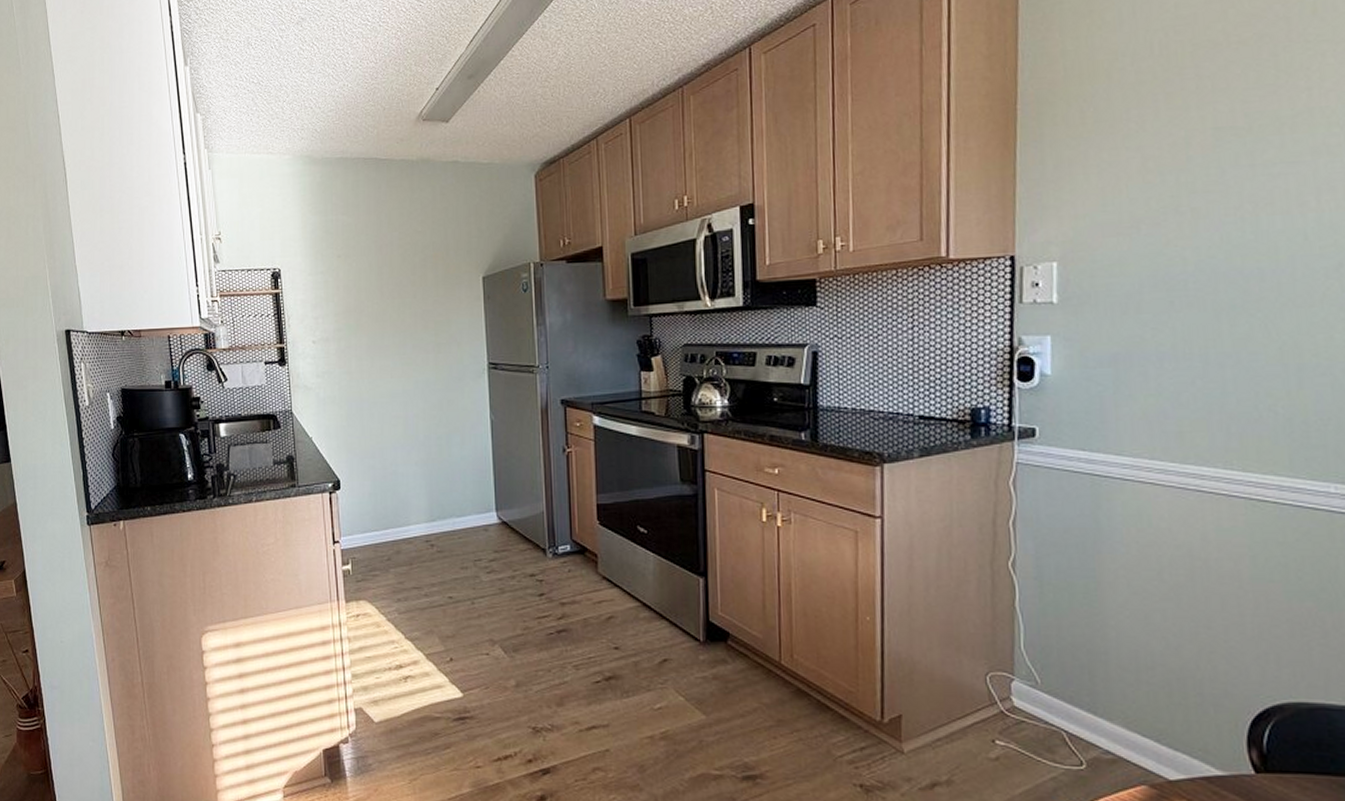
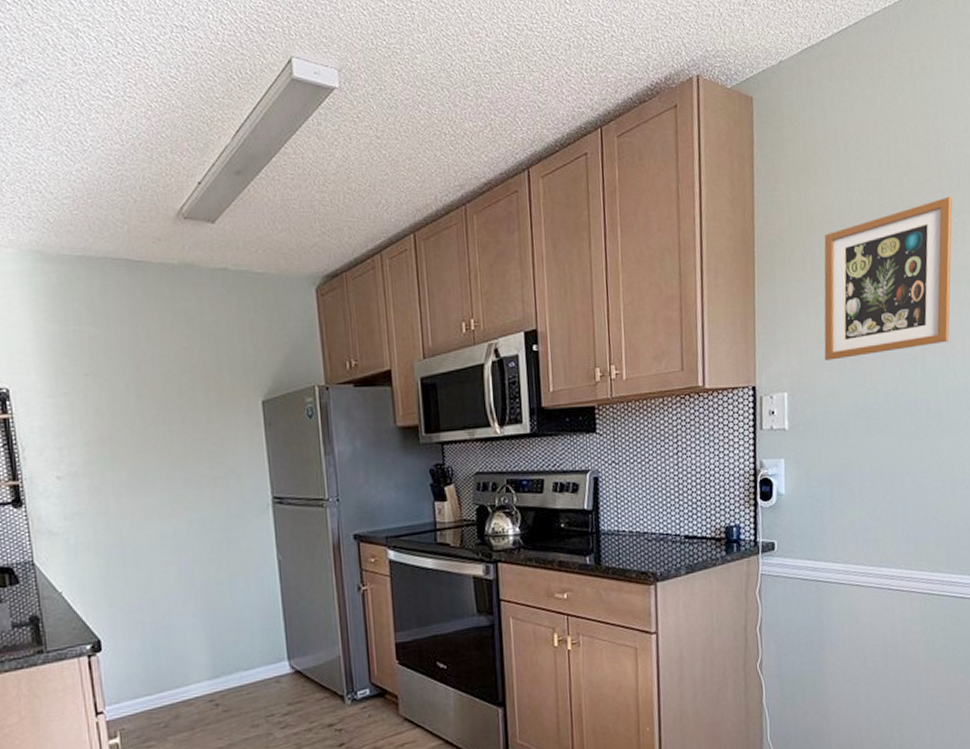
picture frame: none [1109,25,1306,225] -> present [824,196,953,360]

